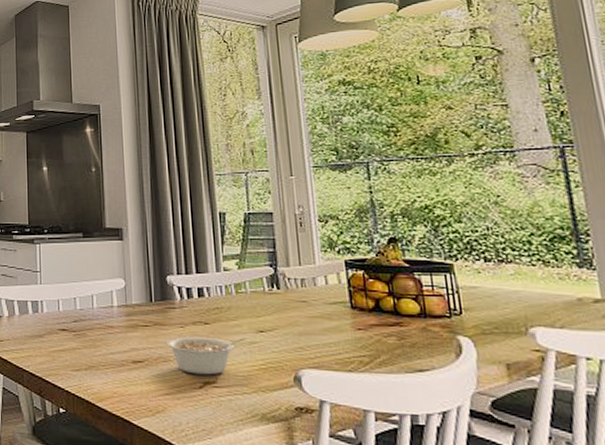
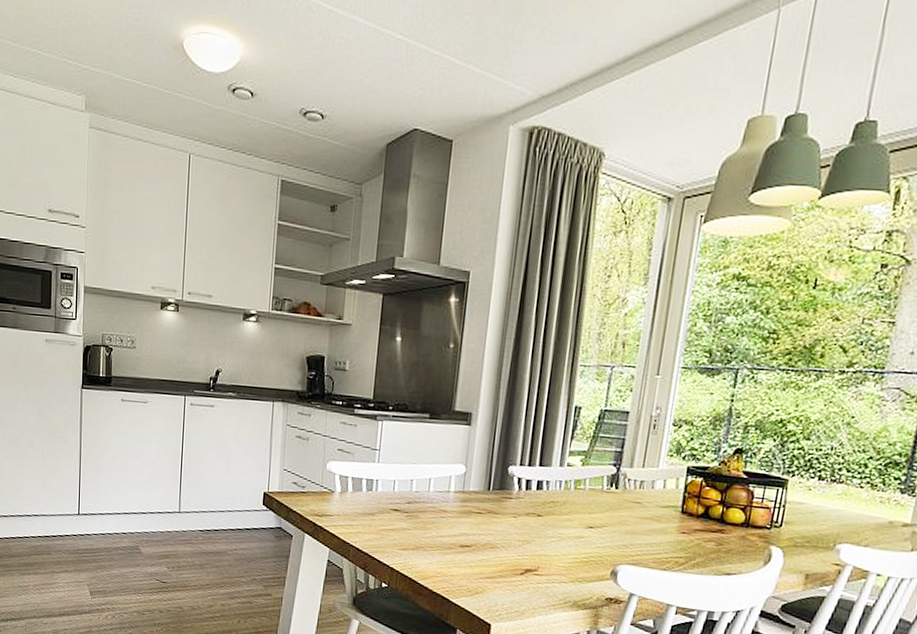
legume: present [166,337,247,375] -> none [496,526,575,564]

